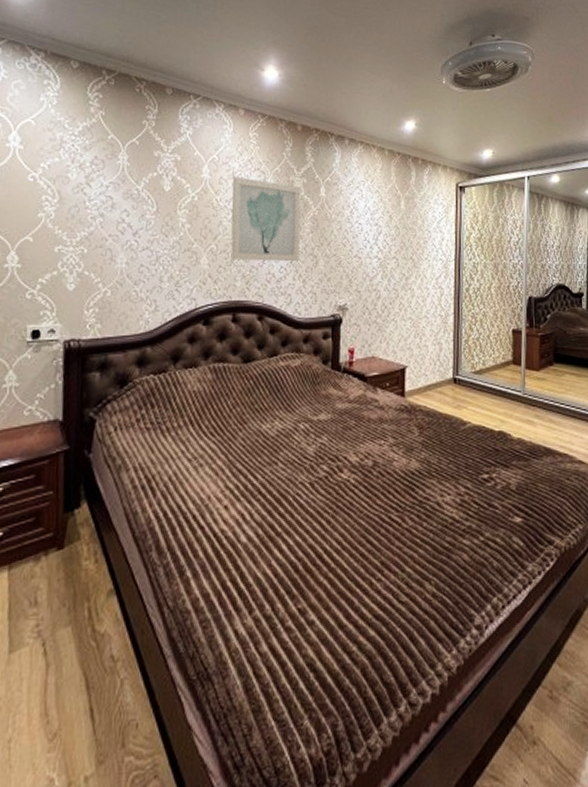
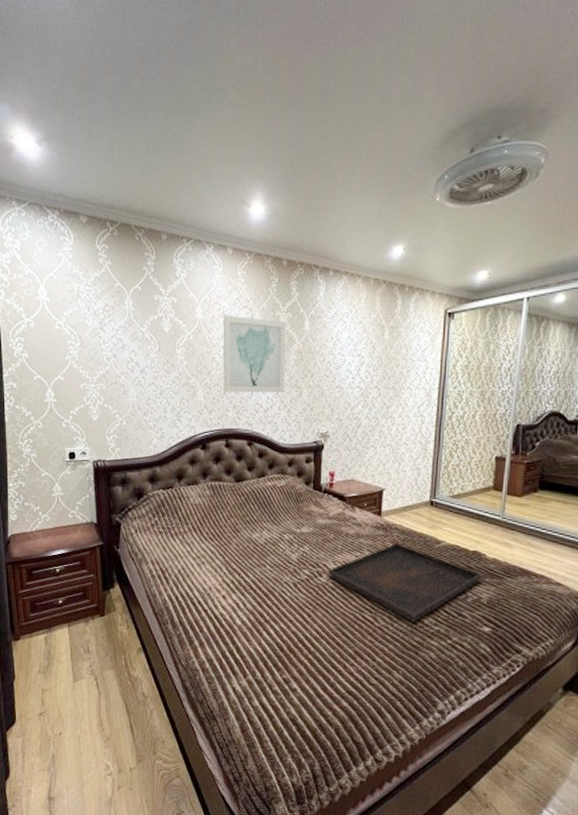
serving tray: none [350,427,509,520] -> present [328,543,482,623]

